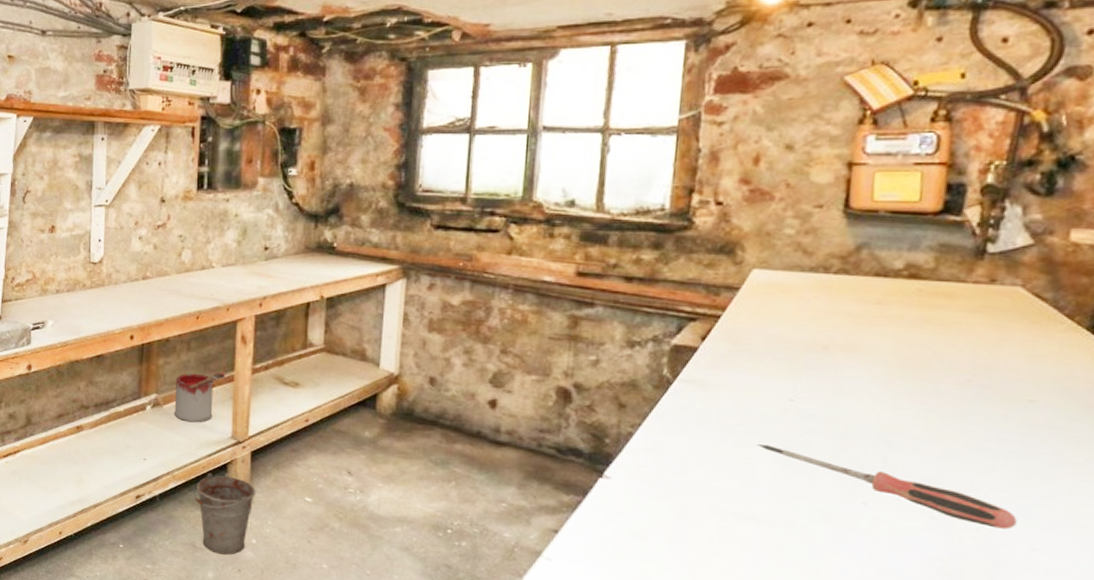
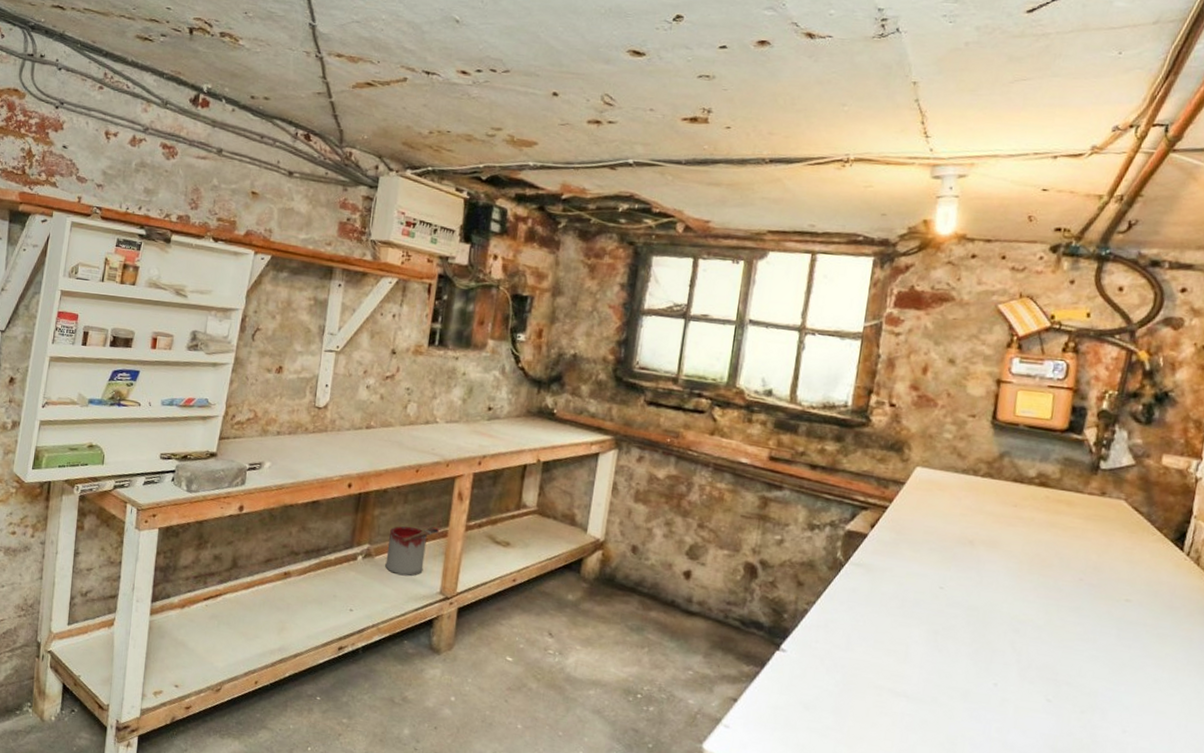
bucket: present [192,473,256,555] -> none [396,627,459,712]
screwdriver: present [757,444,1017,530] -> none [911,626,1113,713]

